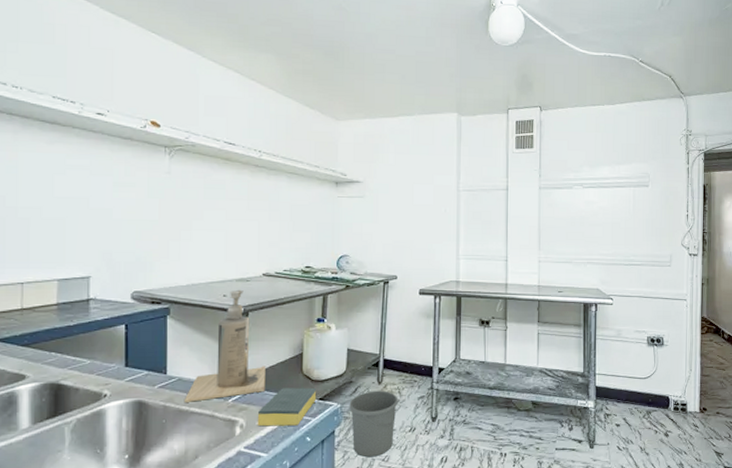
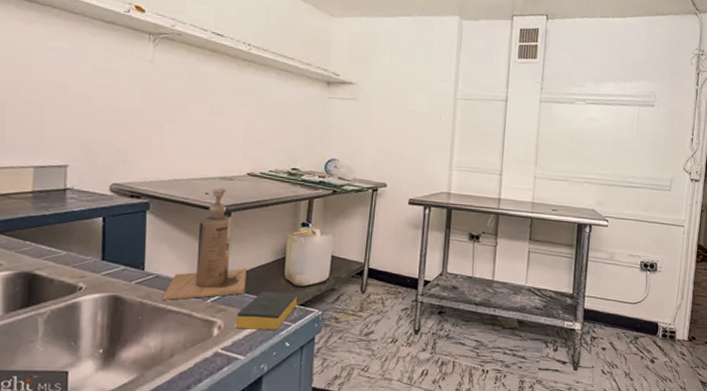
bucket: present [349,390,398,458] -> none [330,299,381,366]

